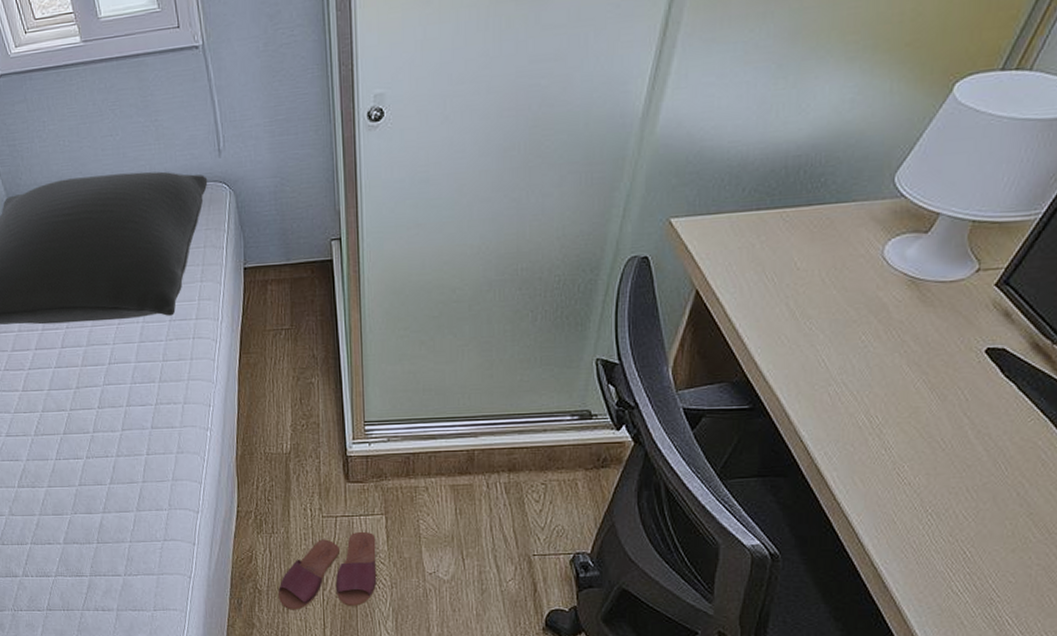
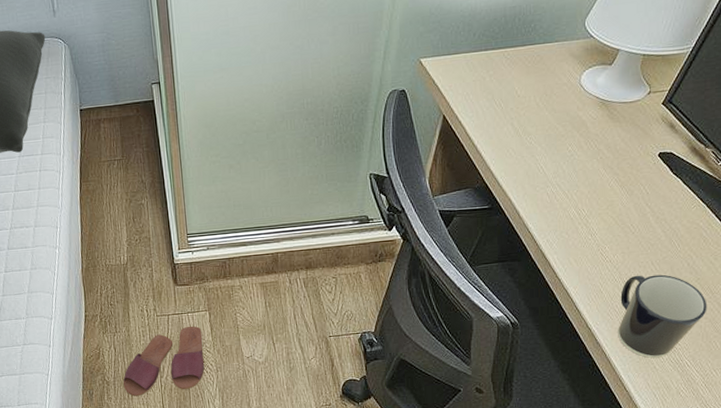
mug: none [913,504,1042,612] -> present [618,274,707,359]

